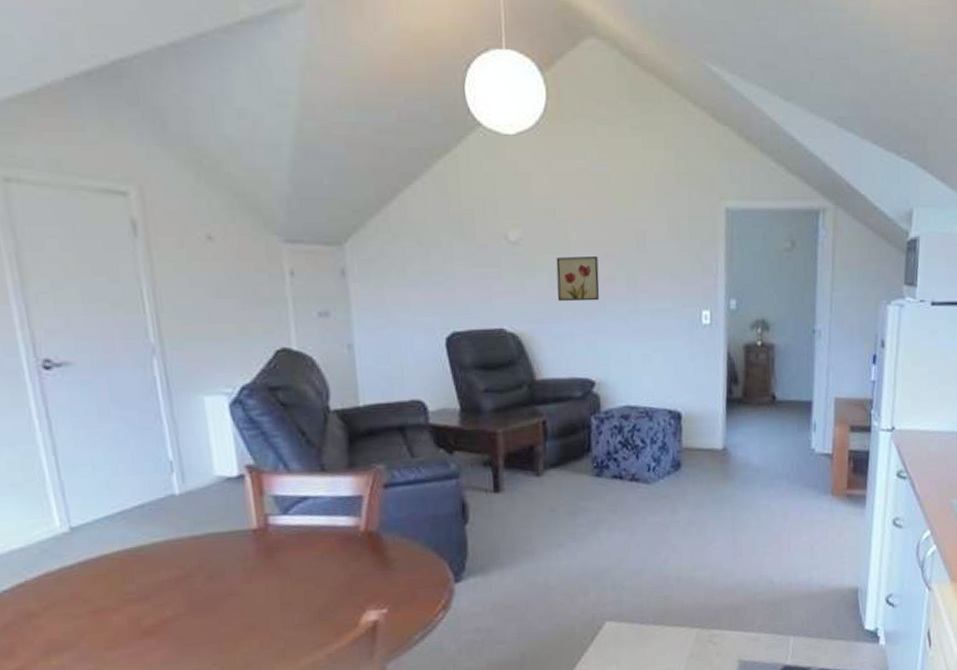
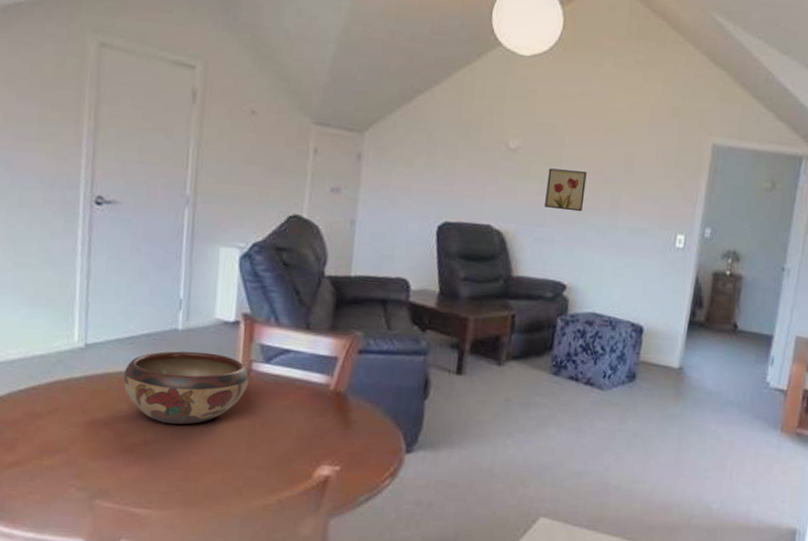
decorative bowl: none [122,513,268,598] -> present [123,351,249,425]

